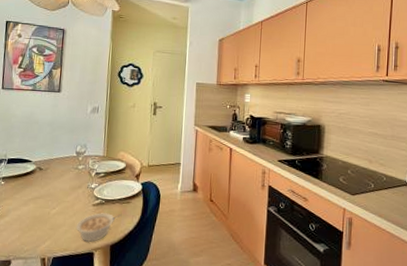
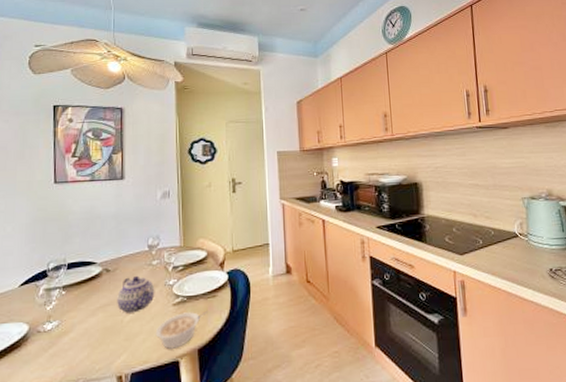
teapot: none [46,176,79,207] -> present [117,275,155,313]

